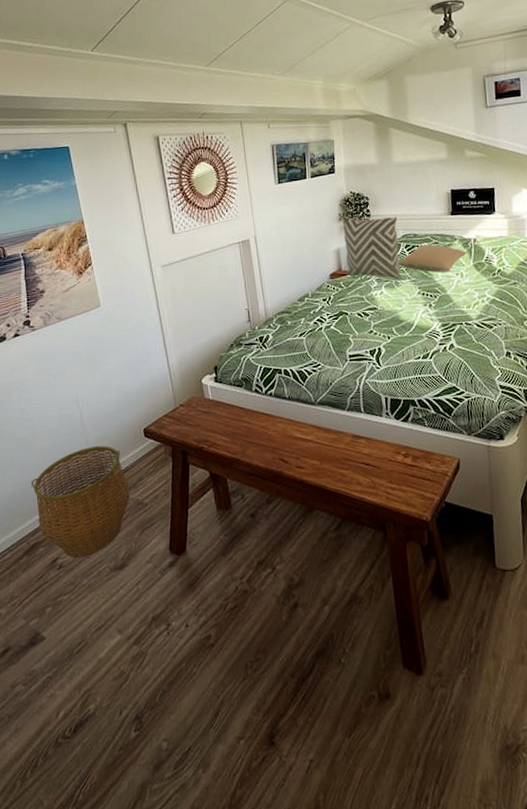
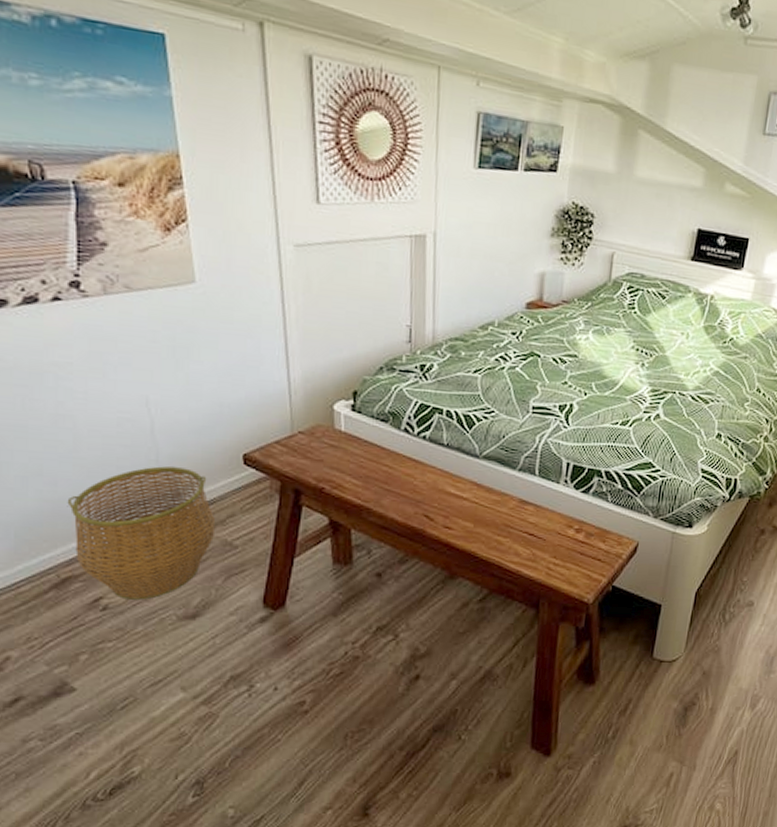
pillow: present [342,216,403,280] -> none [548,231,625,327]
pillow: present [399,244,467,273] -> none [615,290,699,329]

